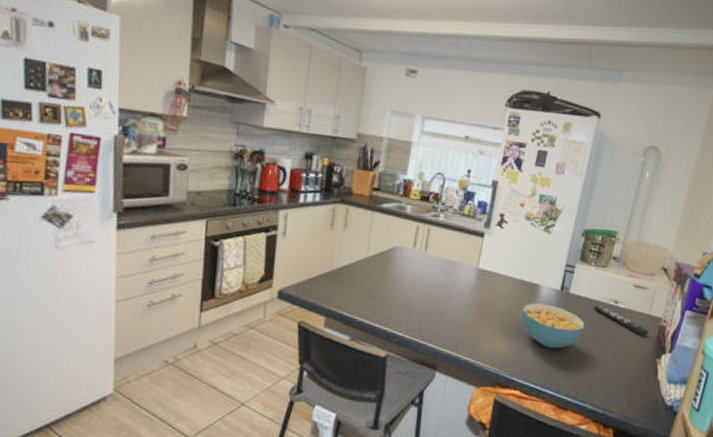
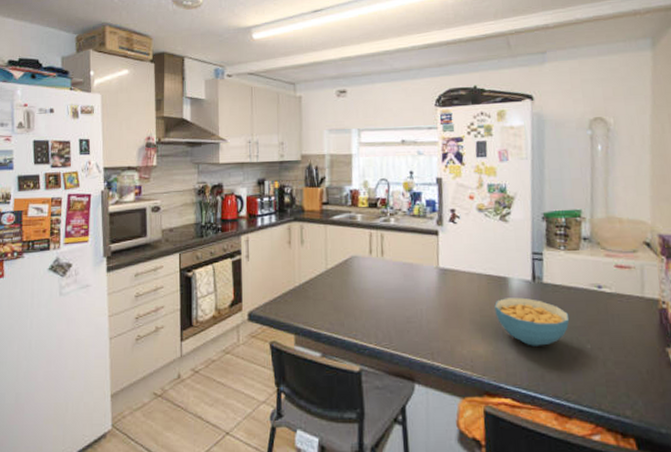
remote control: present [593,305,649,336] -> none [574,293,649,323]

